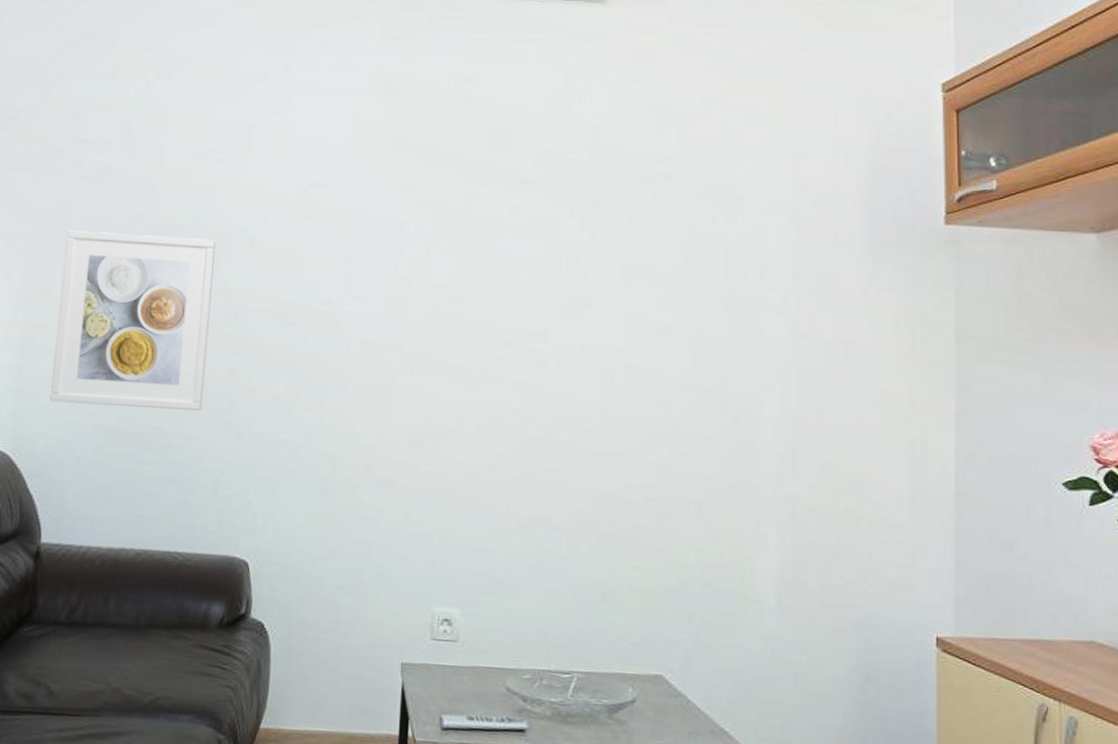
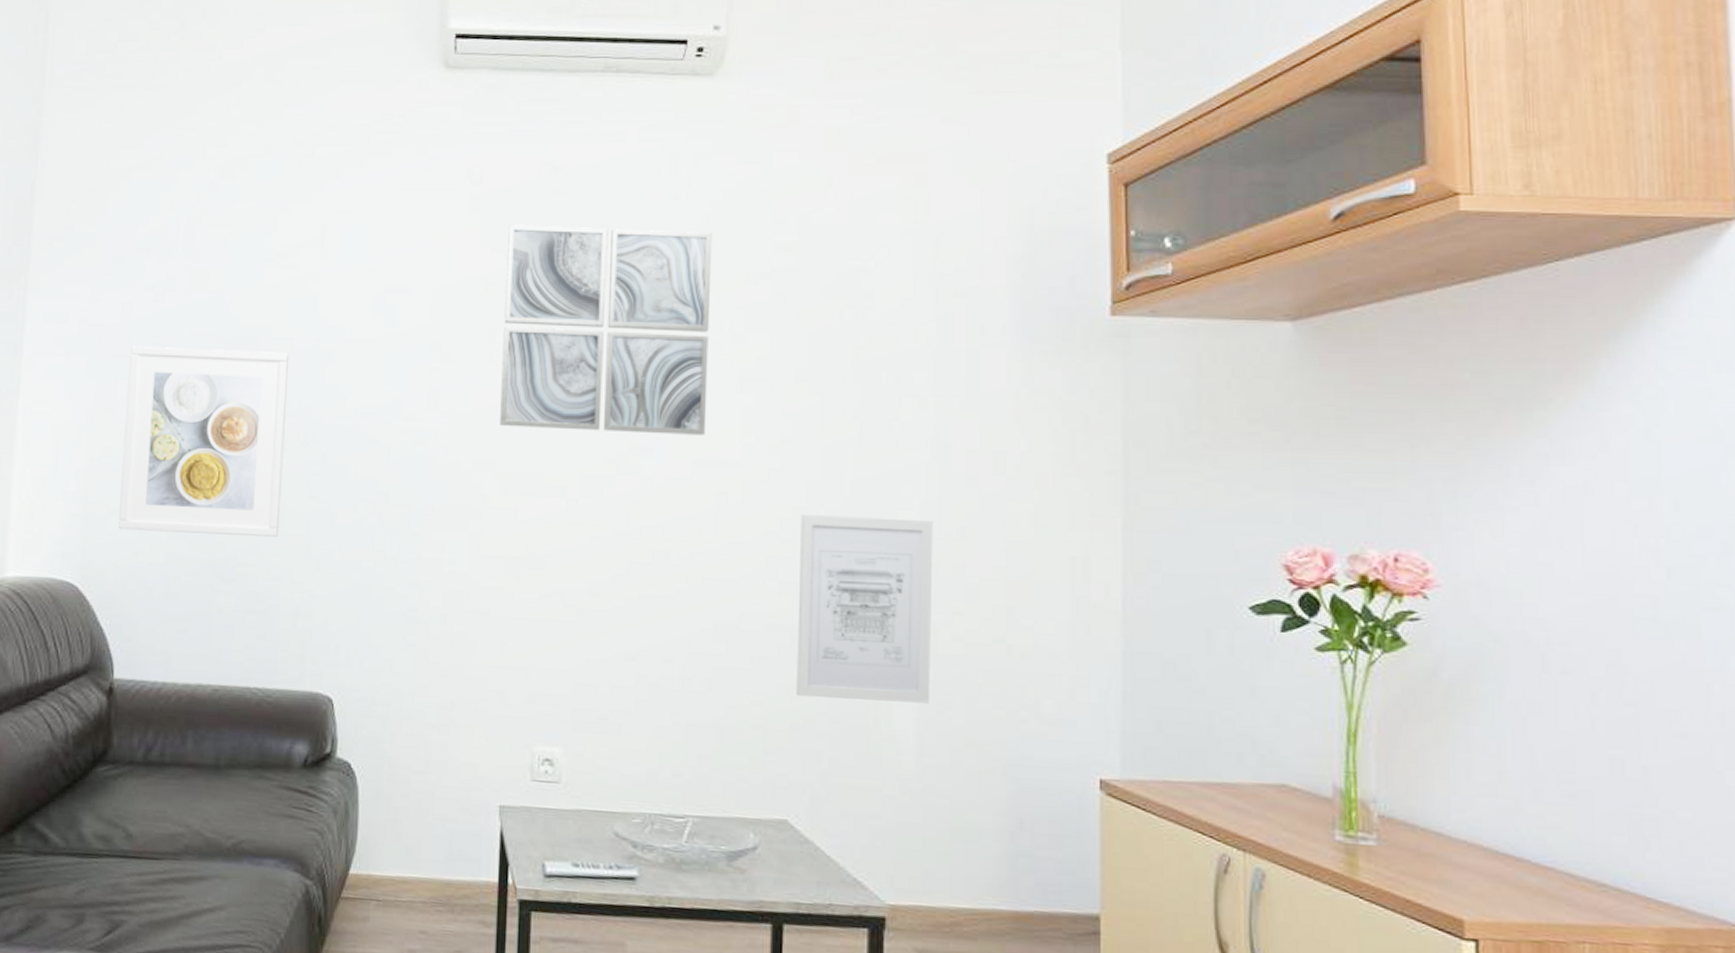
wall art: none [409,129,602,323] -> present [500,224,712,435]
wall art: none [672,396,793,568] -> present [796,514,933,704]

